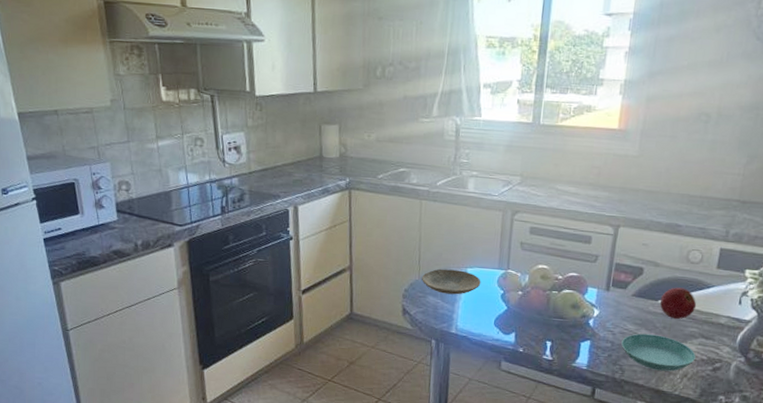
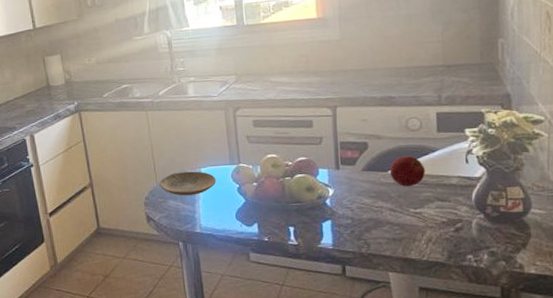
saucer: present [621,333,696,372] -> none [361,204,436,240]

